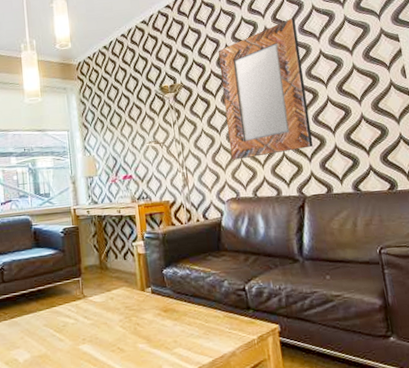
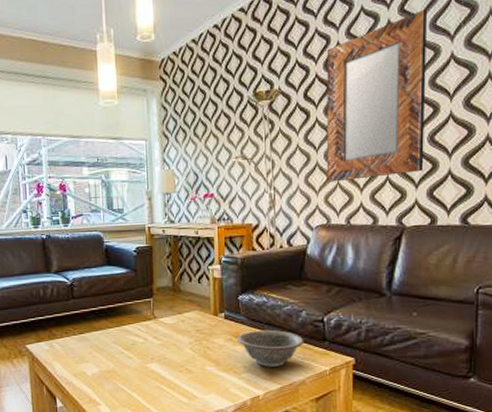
decorative bowl: none [165,302,230,340] -> present [236,329,304,367]

